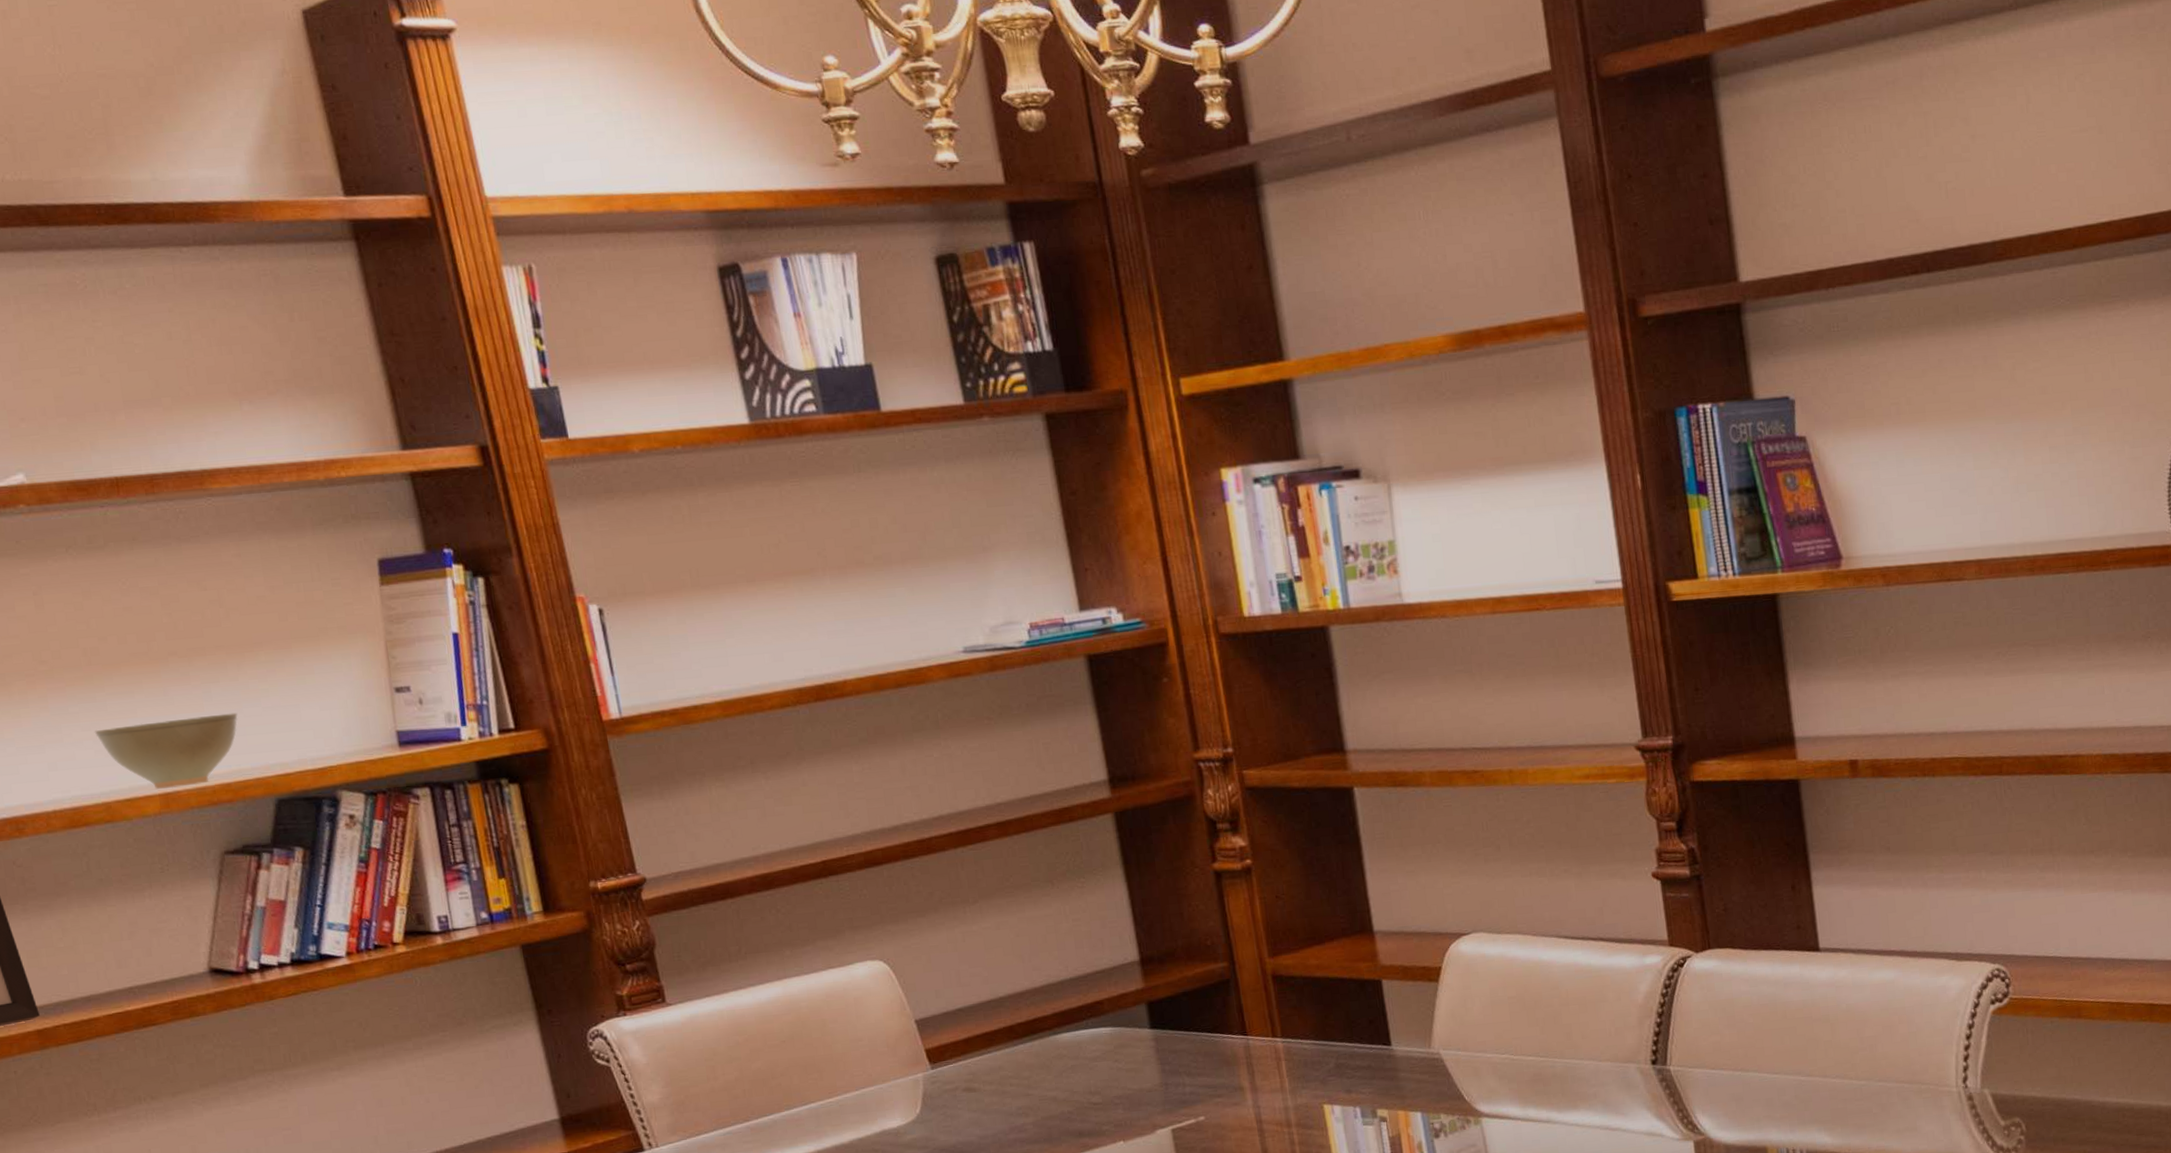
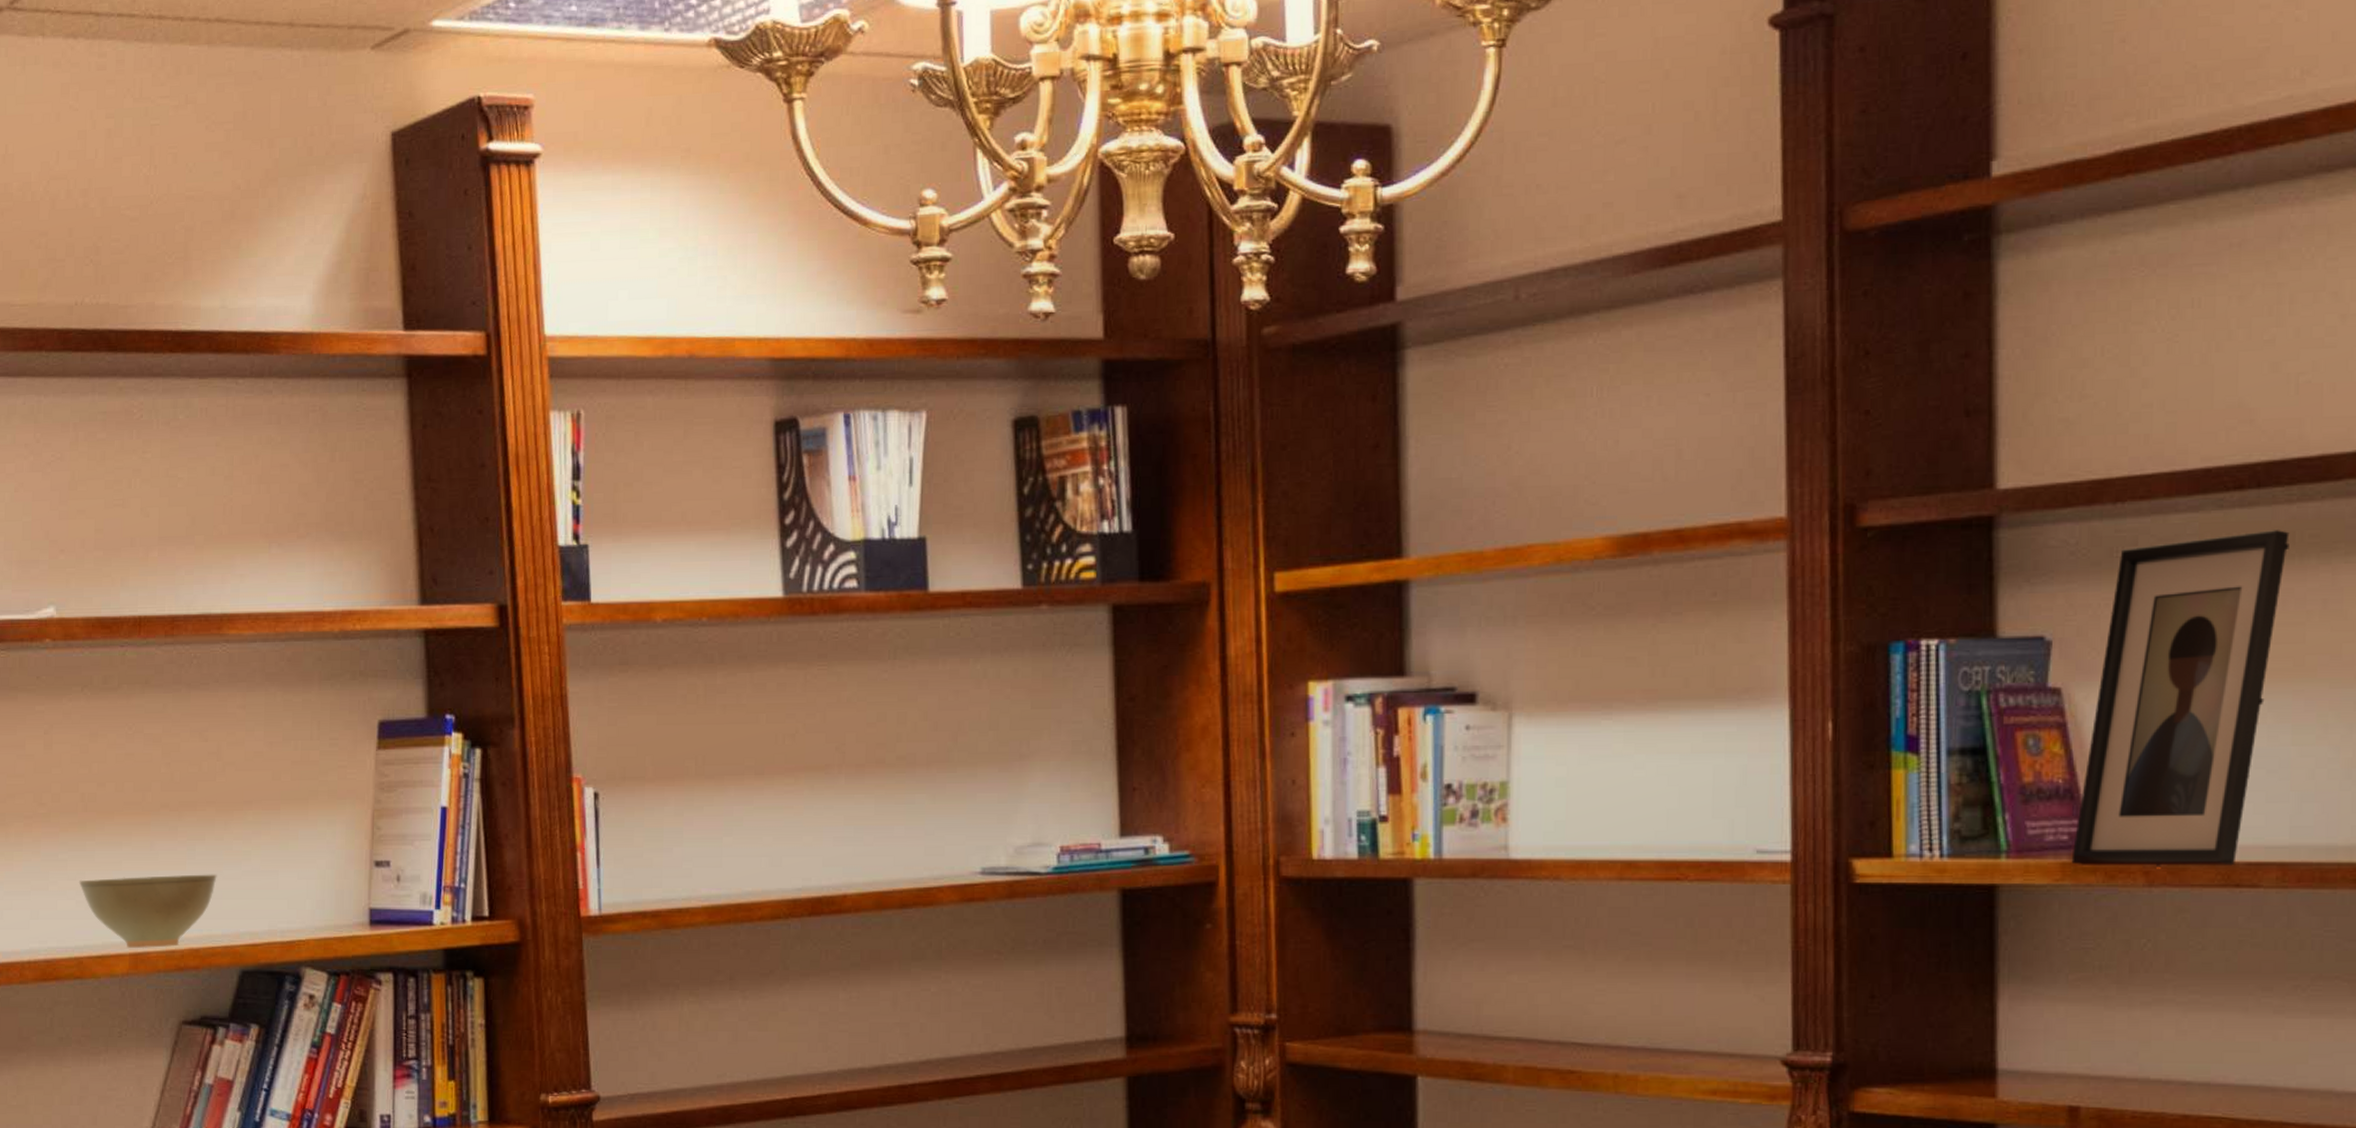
picture frame: none [1829,304,1956,574] -> present [2071,530,2290,868]

